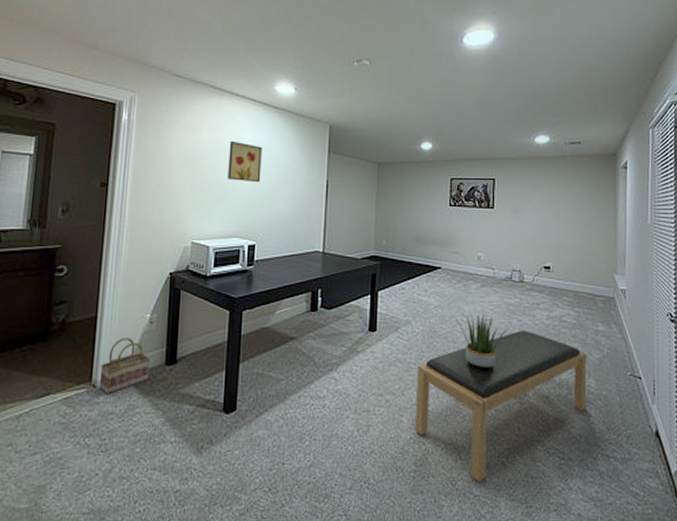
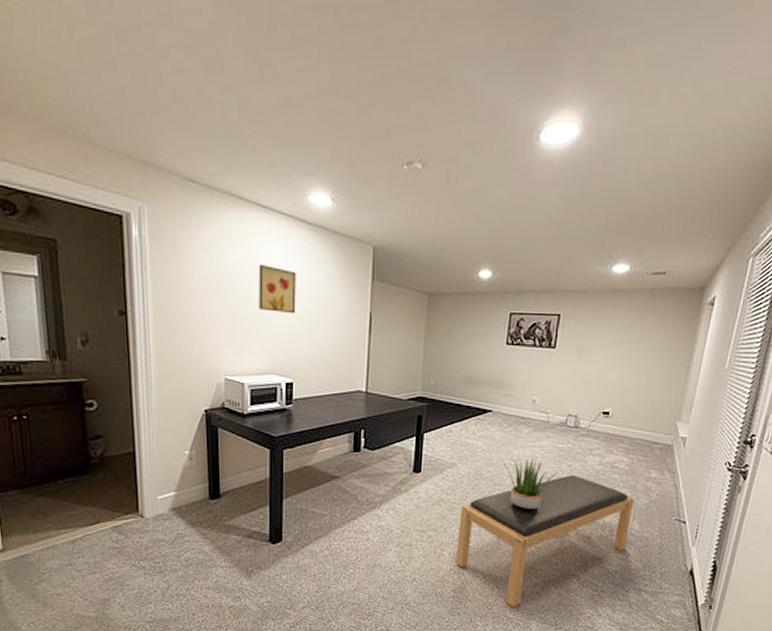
basket: present [99,338,151,395] -> none [145,473,195,525]

